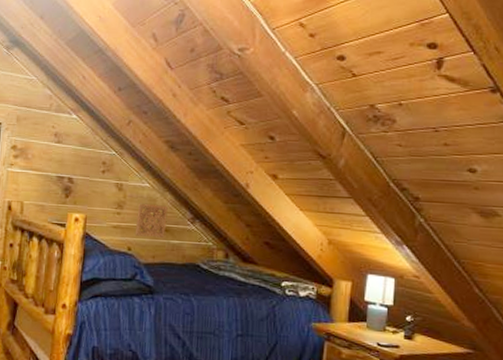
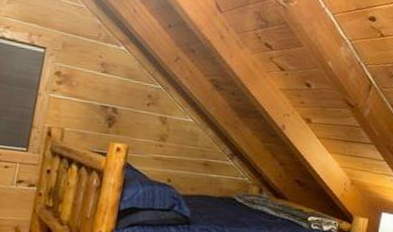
wall ornament: present [134,203,168,238] -> none [175,137,209,171]

